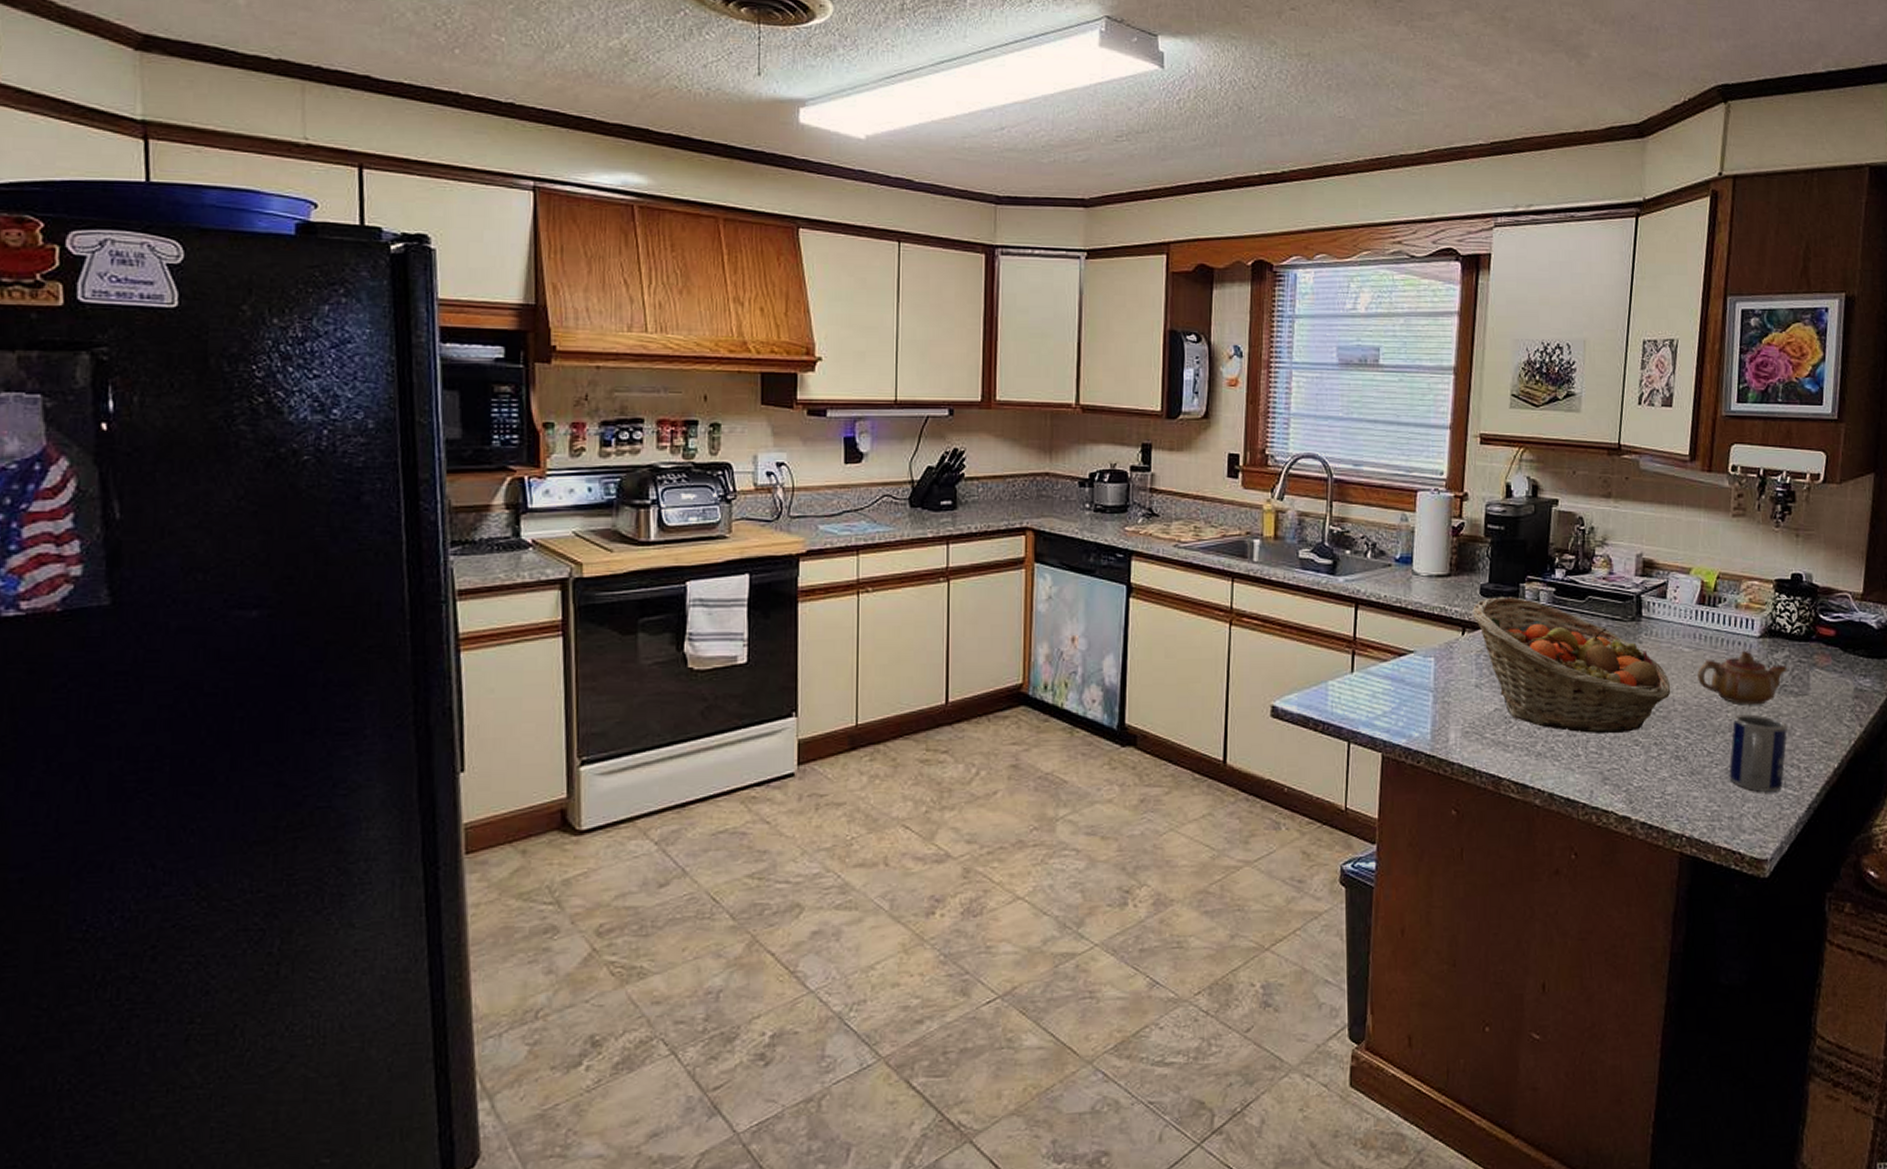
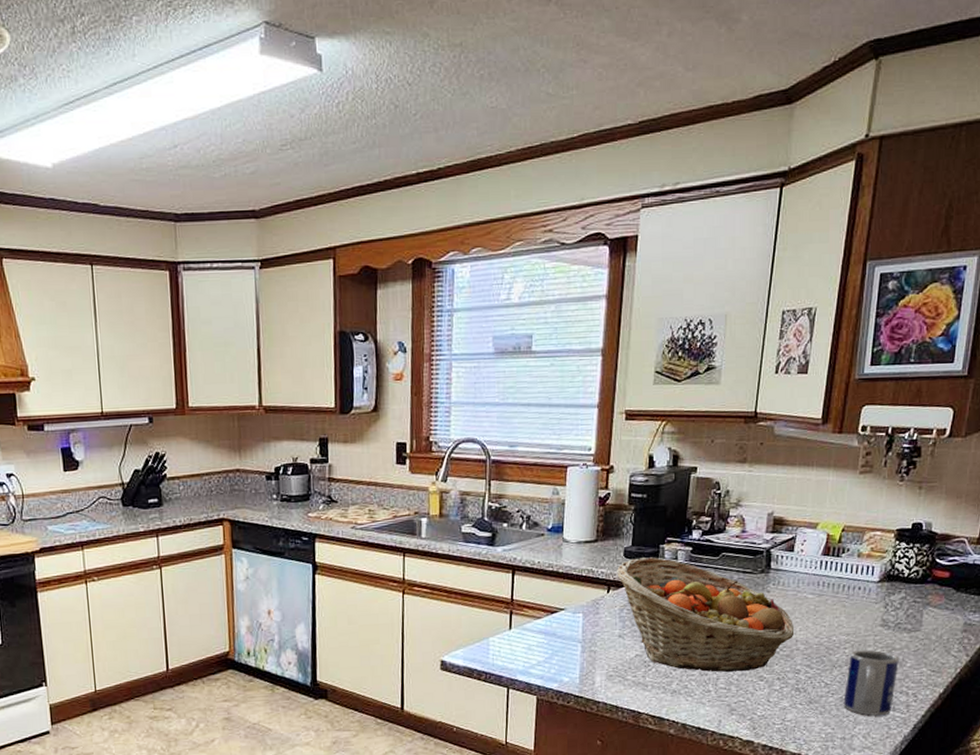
teapot: present [1698,650,1787,705] -> none [819,594,902,642]

